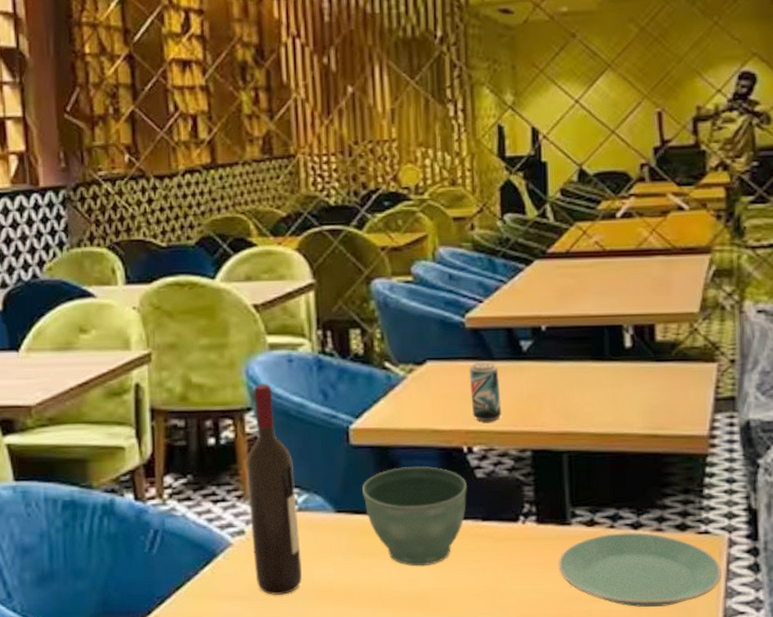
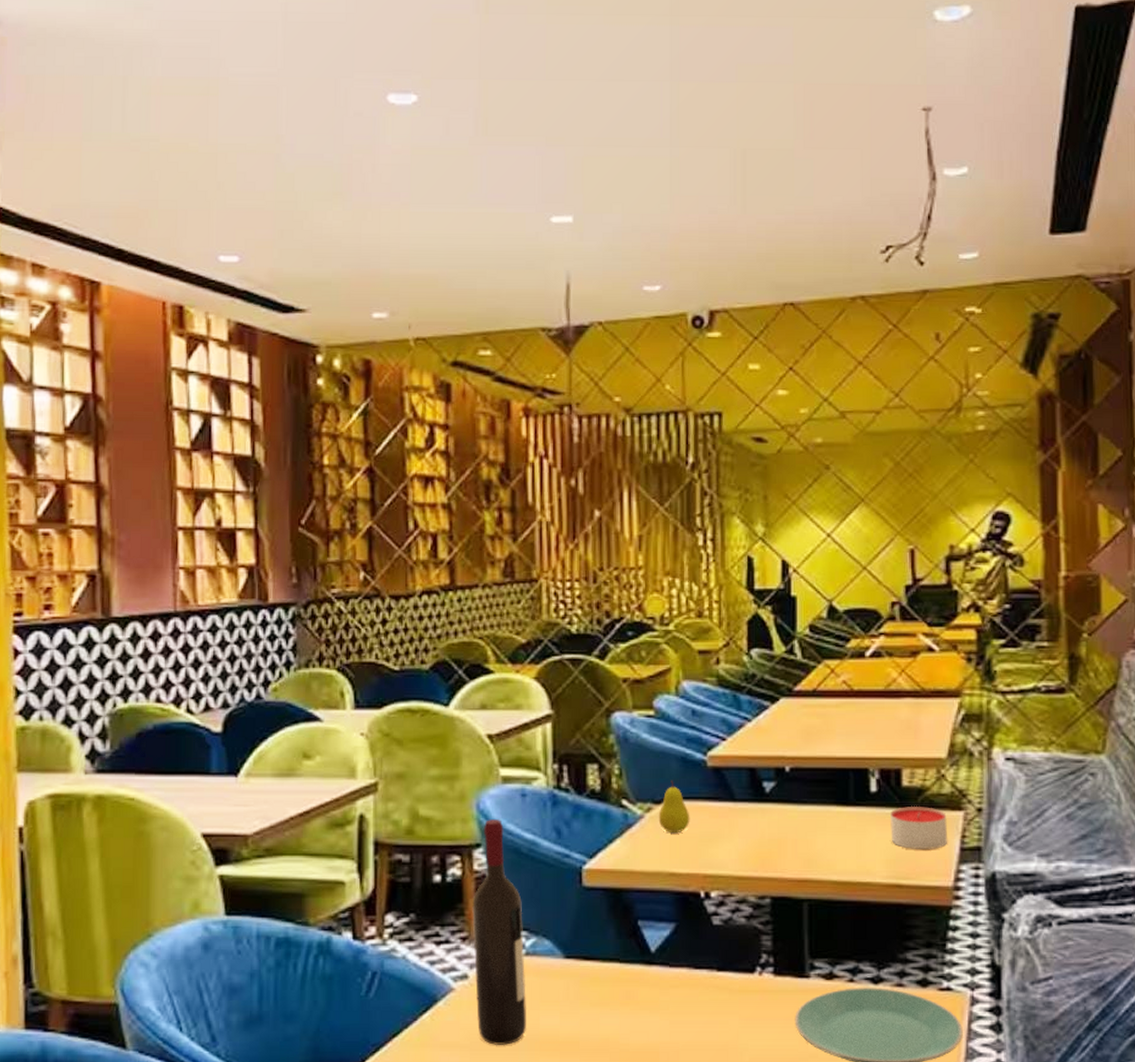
flower pot: present [362,465,467,567] -> none [594,910,703,1018]
fruit: none [420,343,451,392] -> present [658,781,690,832]
beer can: present [469,362,501,422] -> none [709,802,741,866]
candle: none [644,359,703,402] -> present [889,805,948,850]

